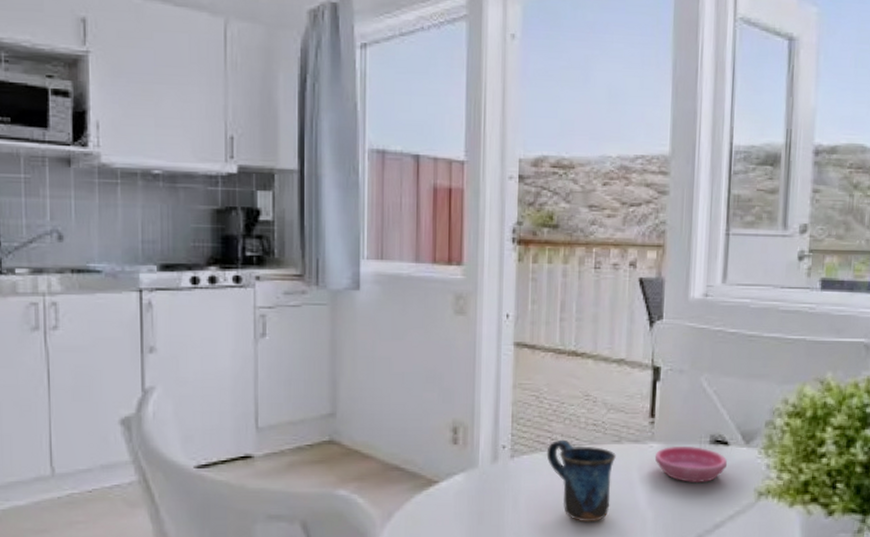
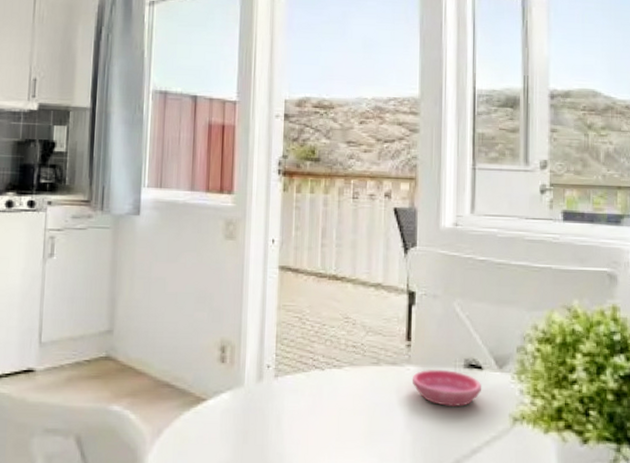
mug: present [546,439,616,522] -> none [308,360,375,444]

